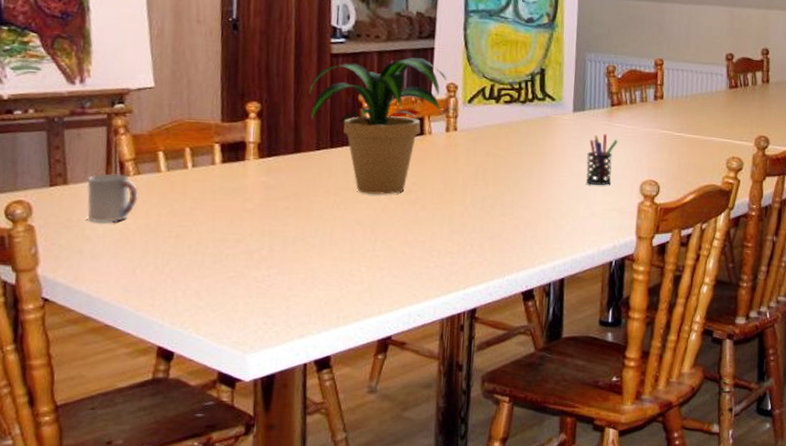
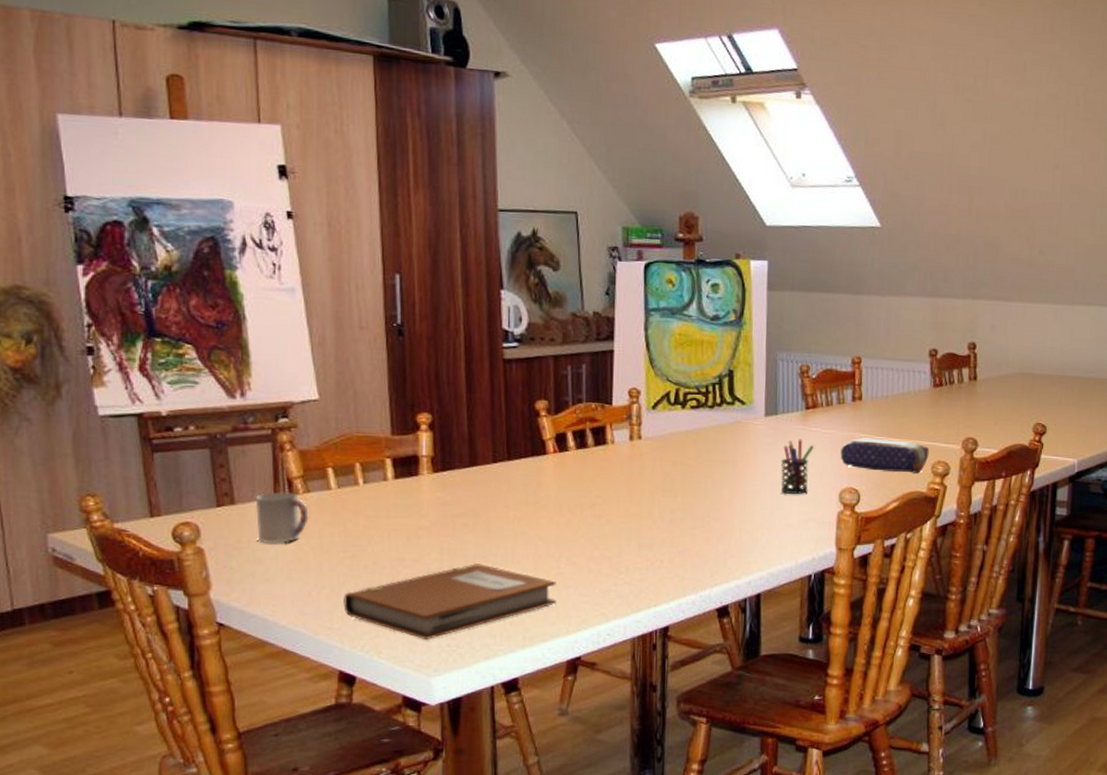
notebook: none [166,245,371,317] -> present [343,564,557,639]
potted plant: present [308,58,447,195] -> none [482,361,629,509]
pencil case: none [642,133,725,168] -> present [840,437,929,473]

